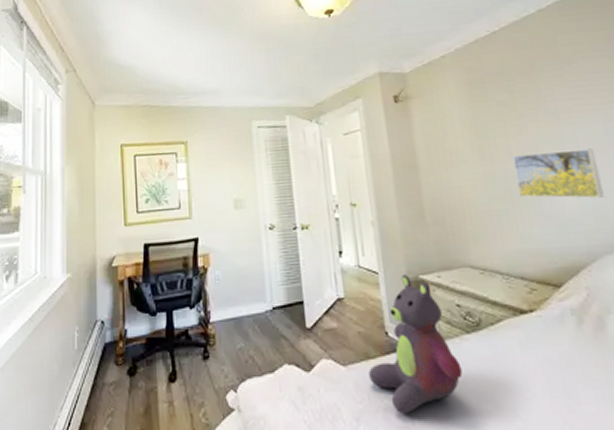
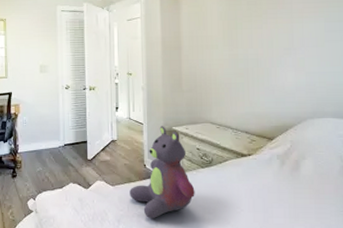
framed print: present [513,148,605,199] -> none [253,41,316,78]

